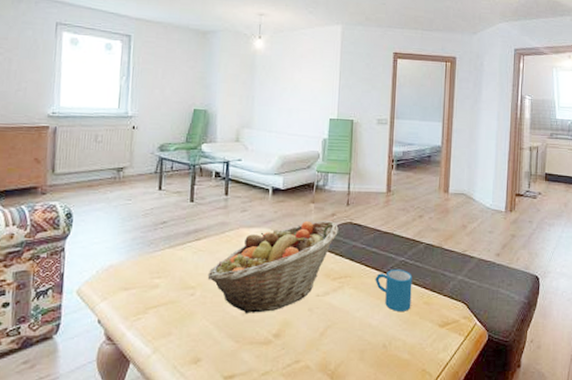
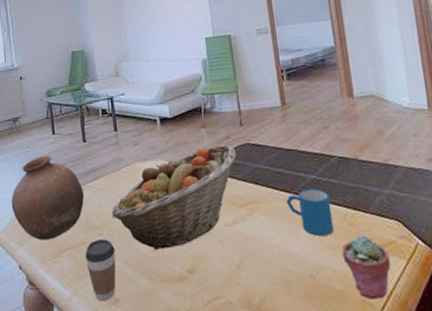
pottery: none [100,210,183,296] -> present [11,155,85,241]
coffee cup: none [173,299,205,360] -> present [85,238,116,302]
potted succulent: none [414,313,452,369] -> present [341,235,391,299]

